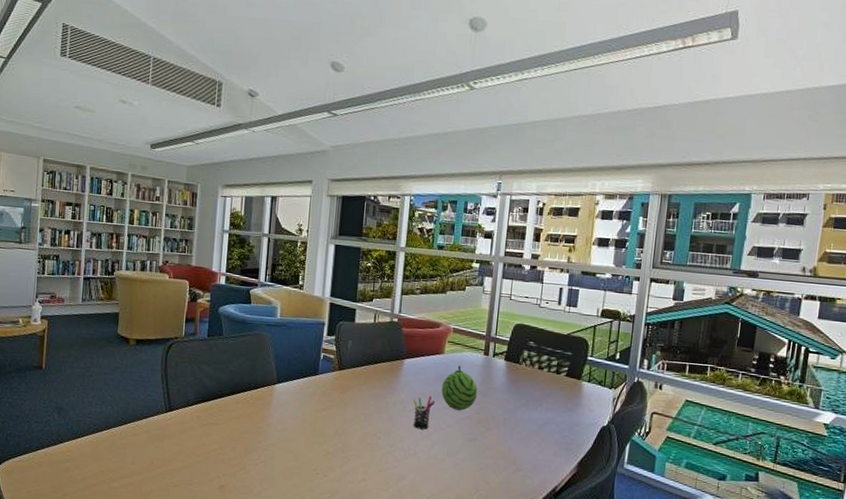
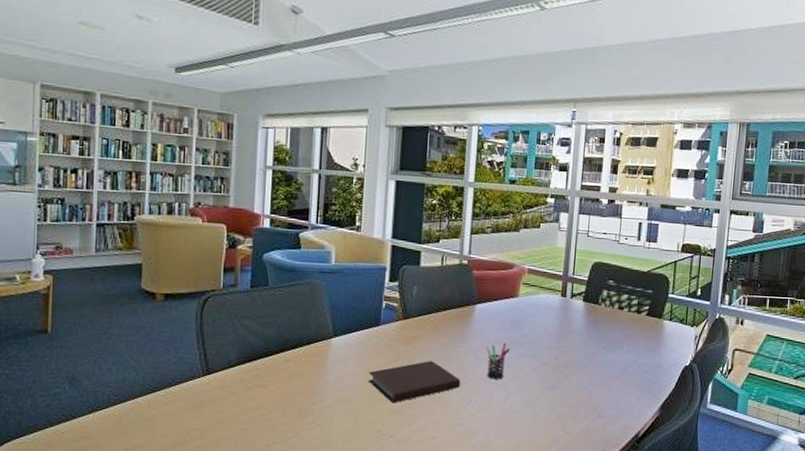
notebook: none [306,408,389,446] -> present [368,360,461,404]
fruit: present [441,365,478,411] -> none [517,308,556,357]

